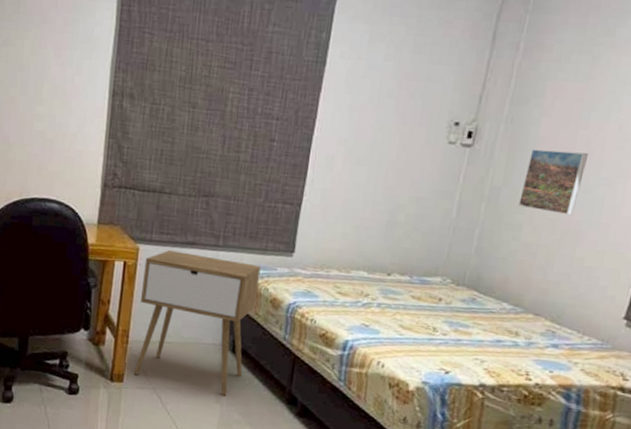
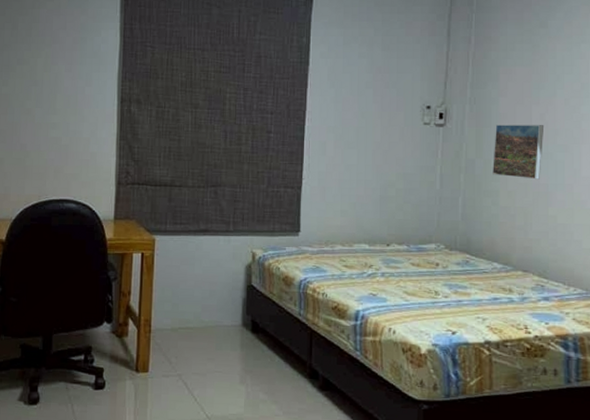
nightstand: present [133,250,261,396] -> none [158,239,271,377]

